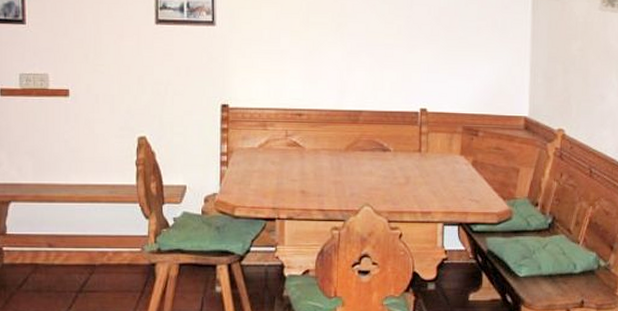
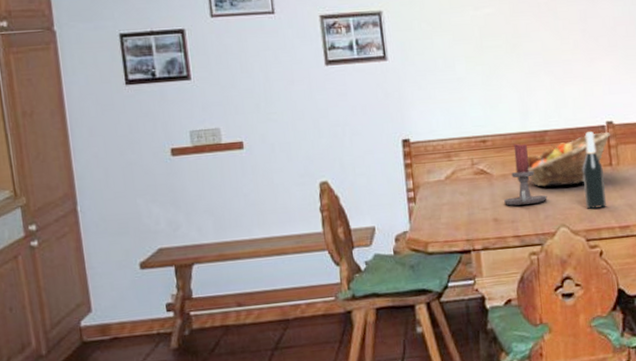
candle holder: none [313,120,355,180] -> present [504,143,547,206]
fruit basket: none [339,118,423,167] -> present [527,132,610,187]
wine bottle: none [391,115,412,192] -> present [582,130,606,209]

